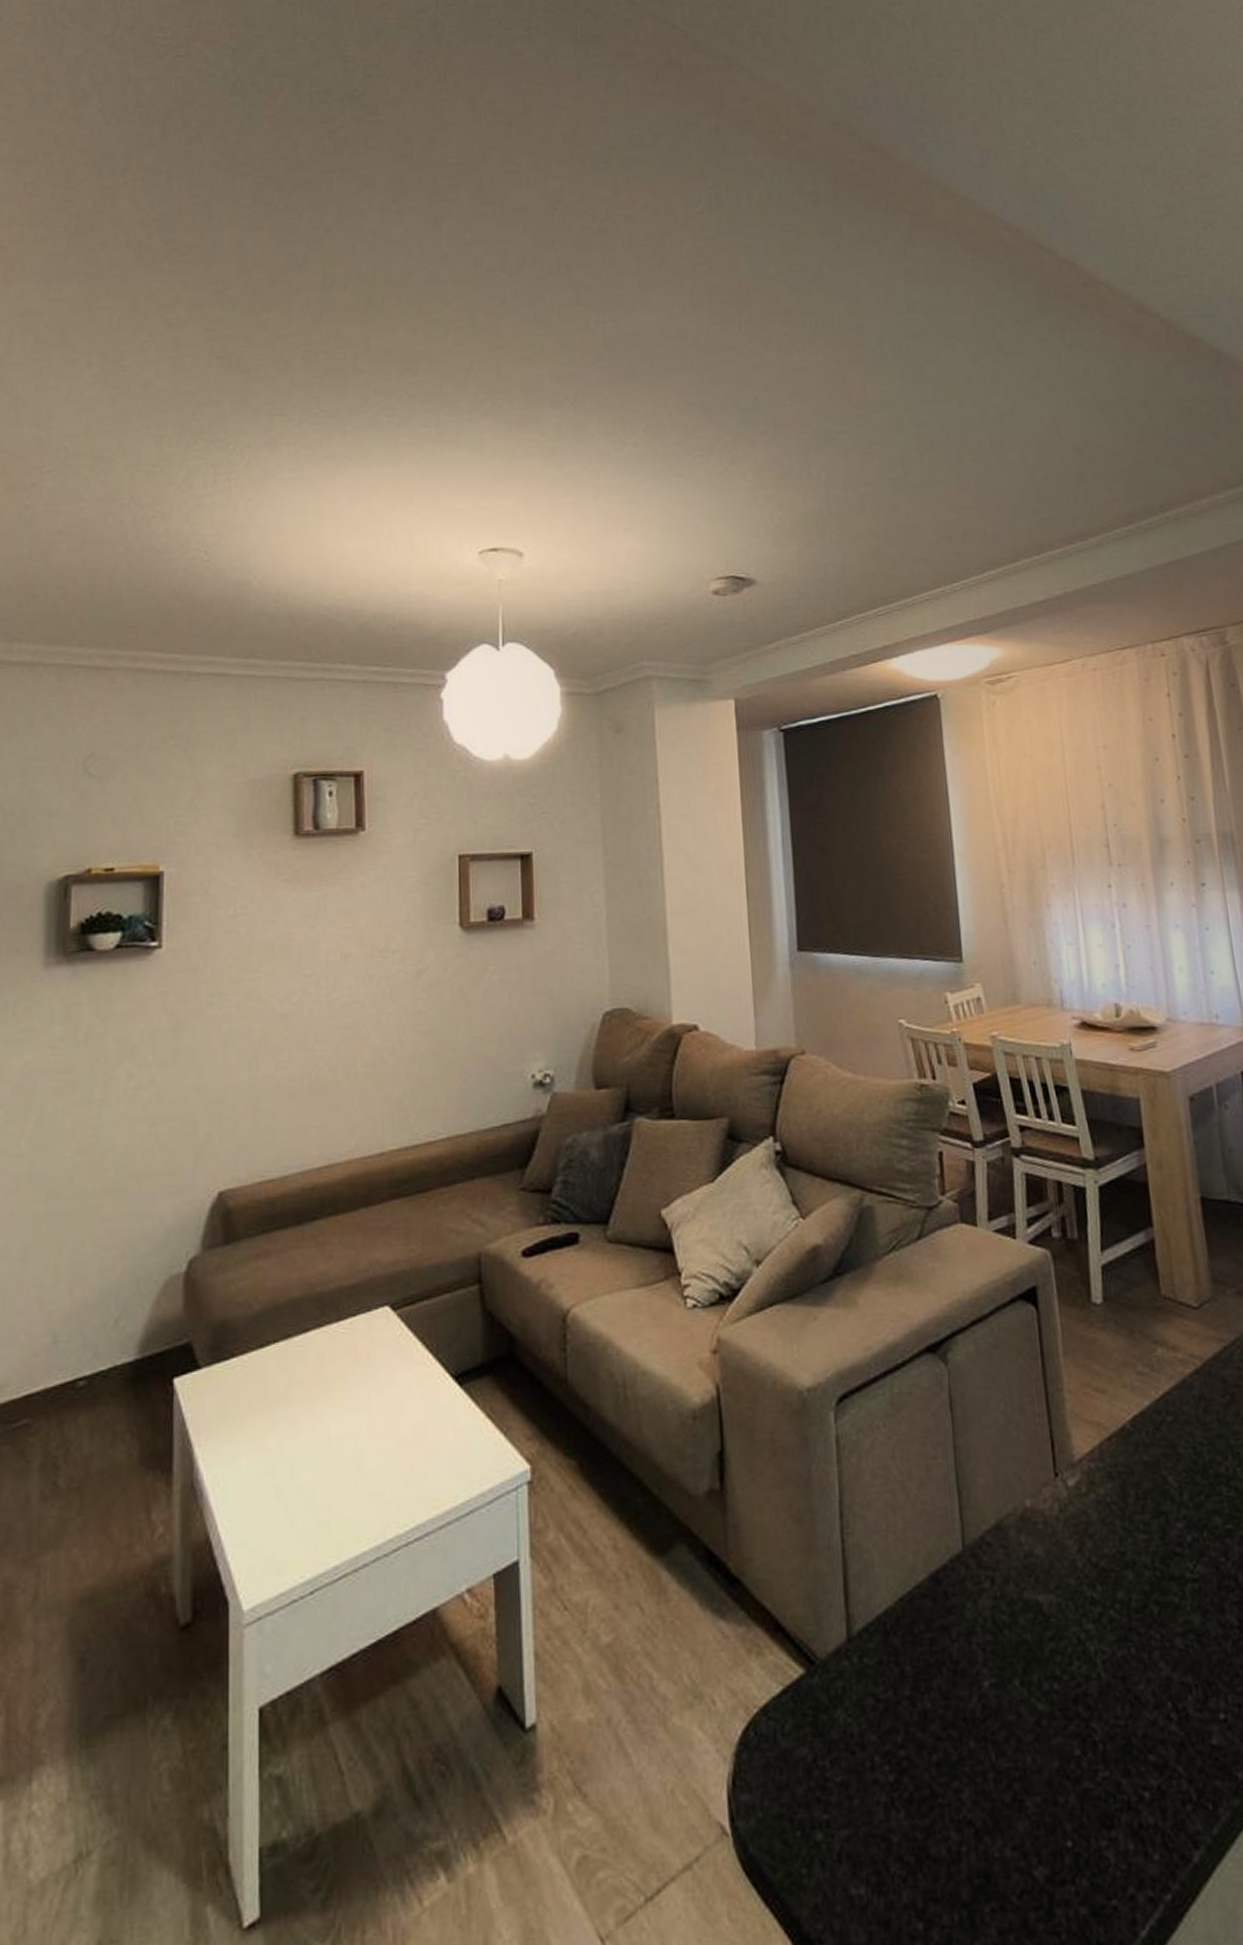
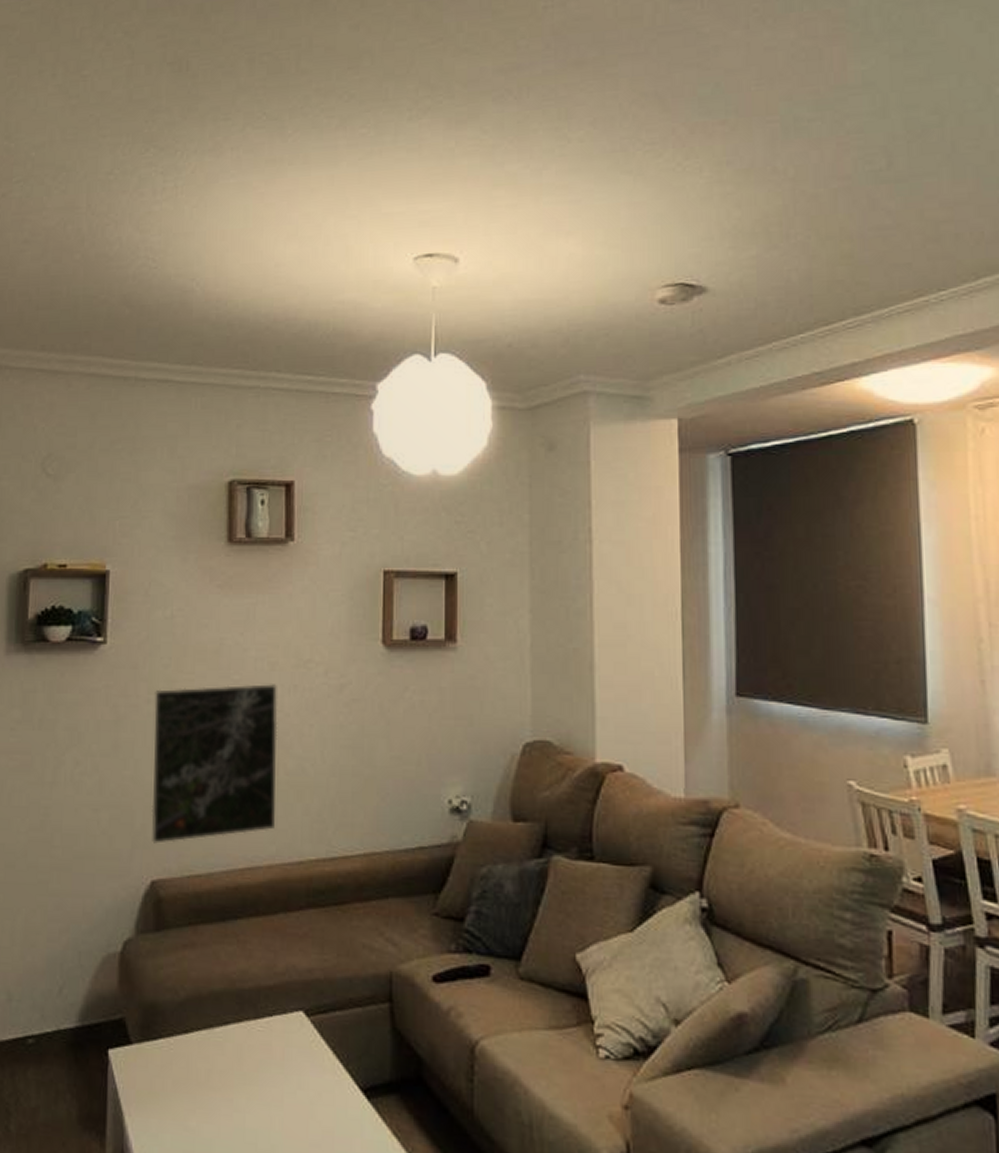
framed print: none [217,976,353,1152] -> present [151,684,278,844]

